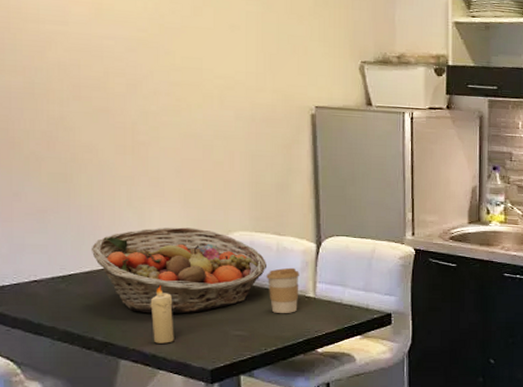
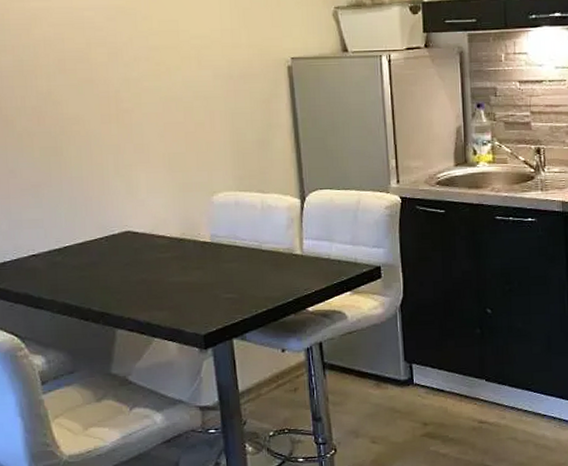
fruit basket: present [90,227,268,314] -> none [83,191,253,281]
candle: present [150,285,174,343] -> none [142,252,167,311]
coffee cup: present [266,267,299,314] -> none [253,225,286,274]

